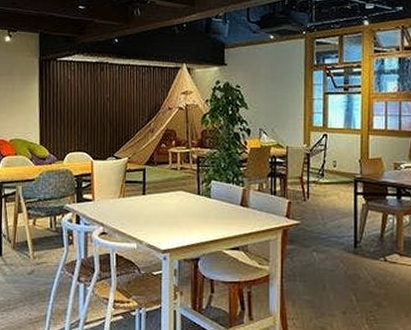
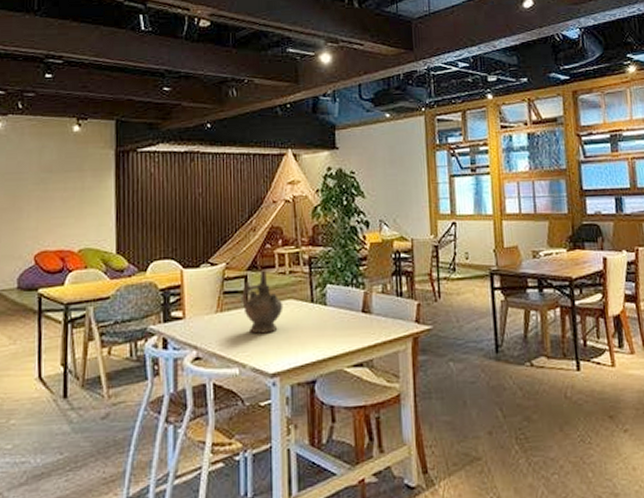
ceremonial vessel: none [140,165,175,217] -> present [242,270,283,334]

